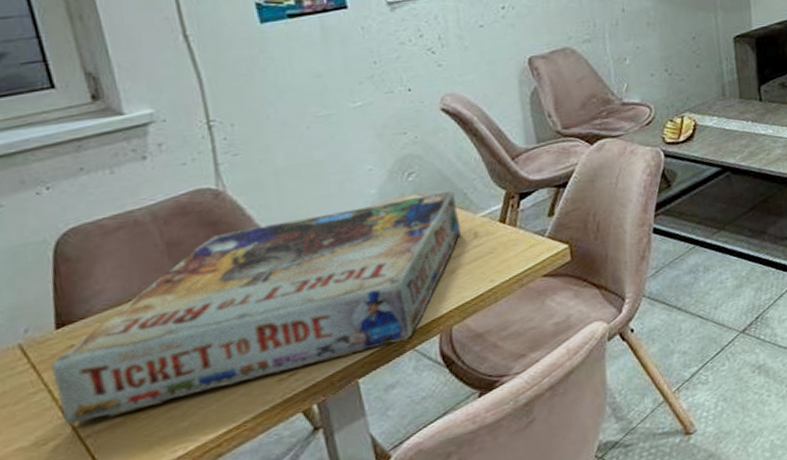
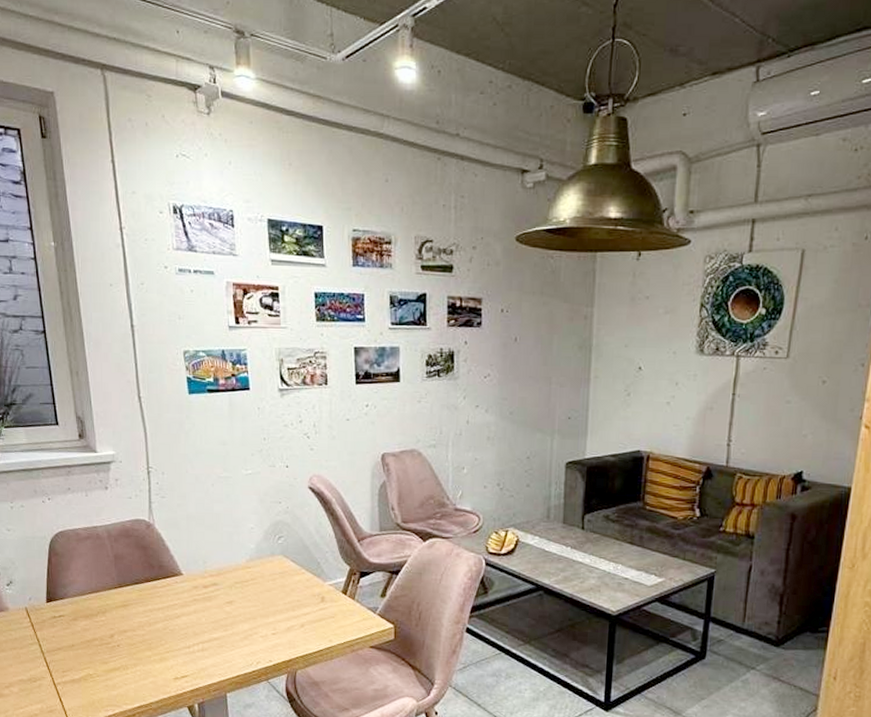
board game: present [50,190,462,425] -> none [41,556,313,675]

